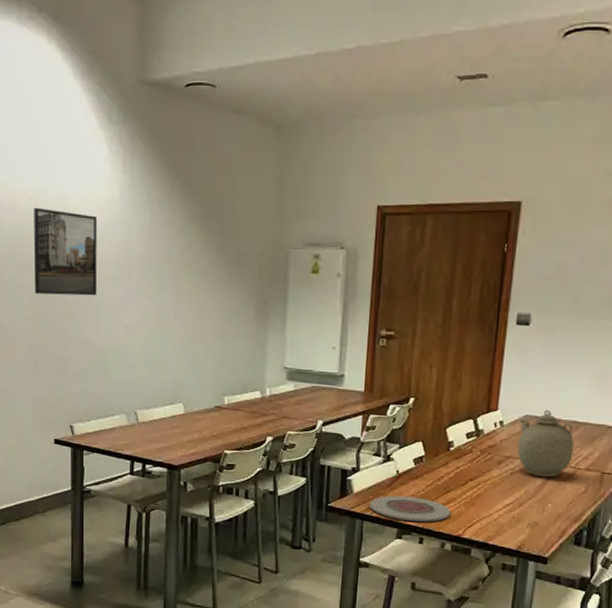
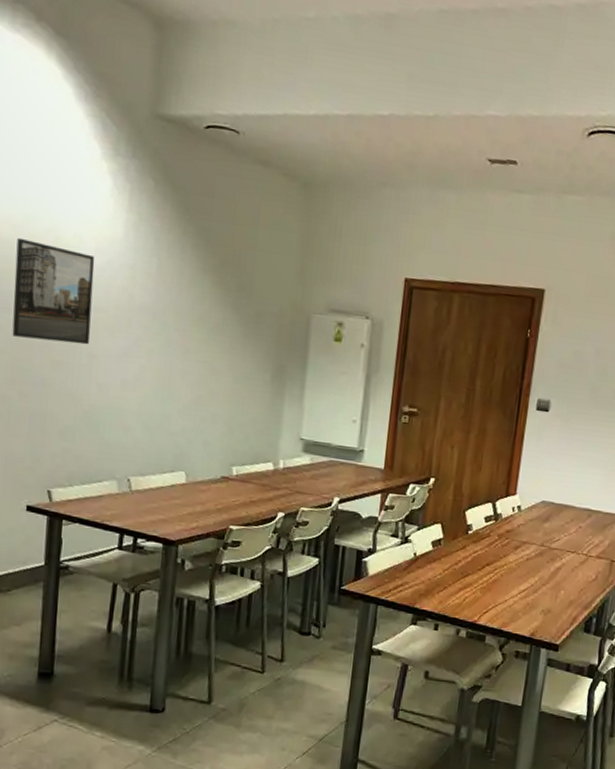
plate: present [370,495,451,522] -> none [385,579,467,608]
teapot: present [517,409,575,477] -> none [533,496,587,564]

